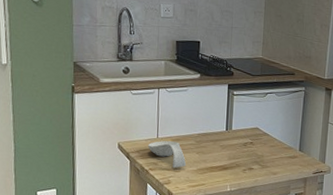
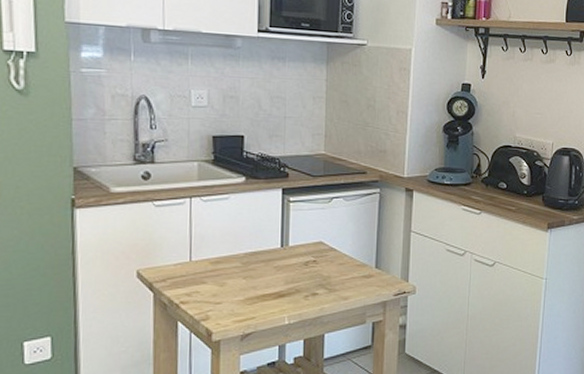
spoon rest: present [148,141,186,168] -> none [178,265,229,299]

